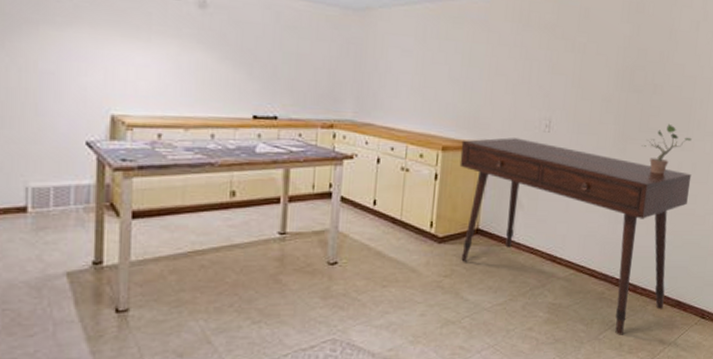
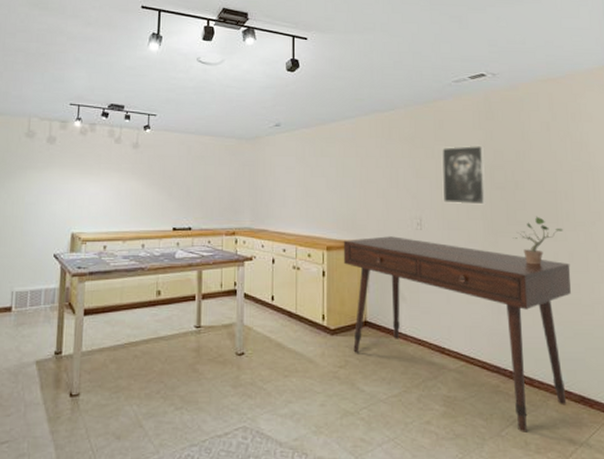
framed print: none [576,39,630,109] -> present [442,145,487,205]

